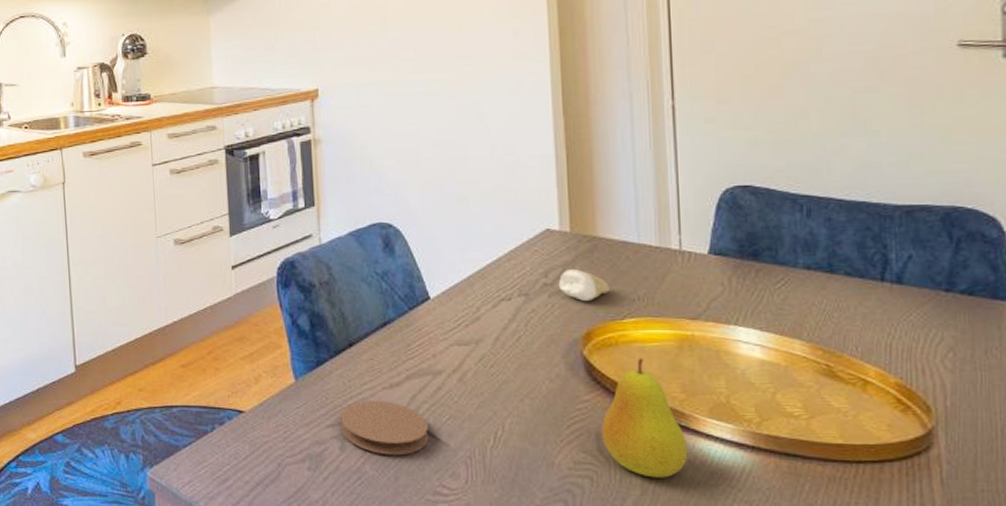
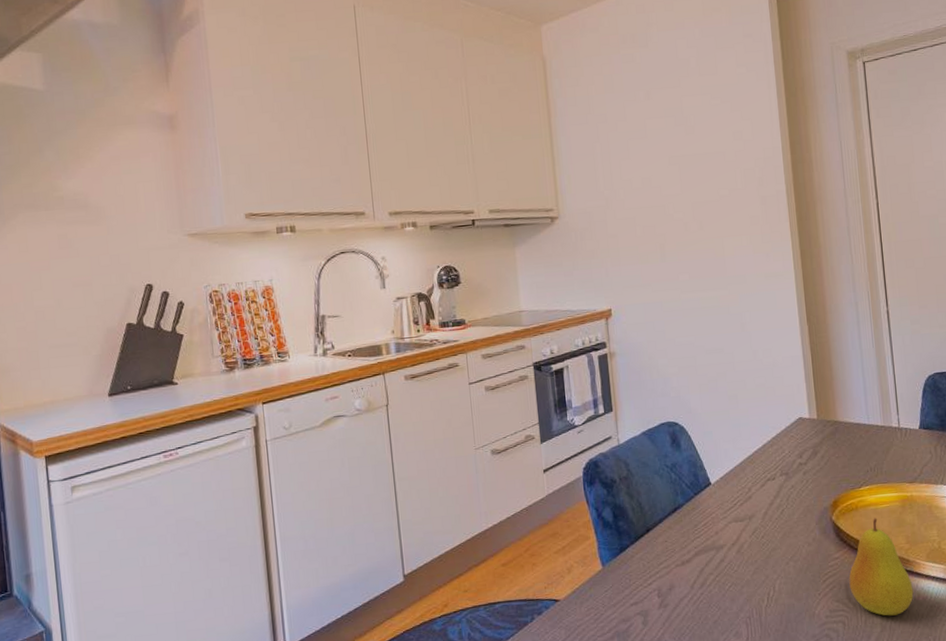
coaster: present [340,401,429,456] -> none [641,576,716,624]
tooth: present [558,269,610,301] -> none [810,449,849,475]

